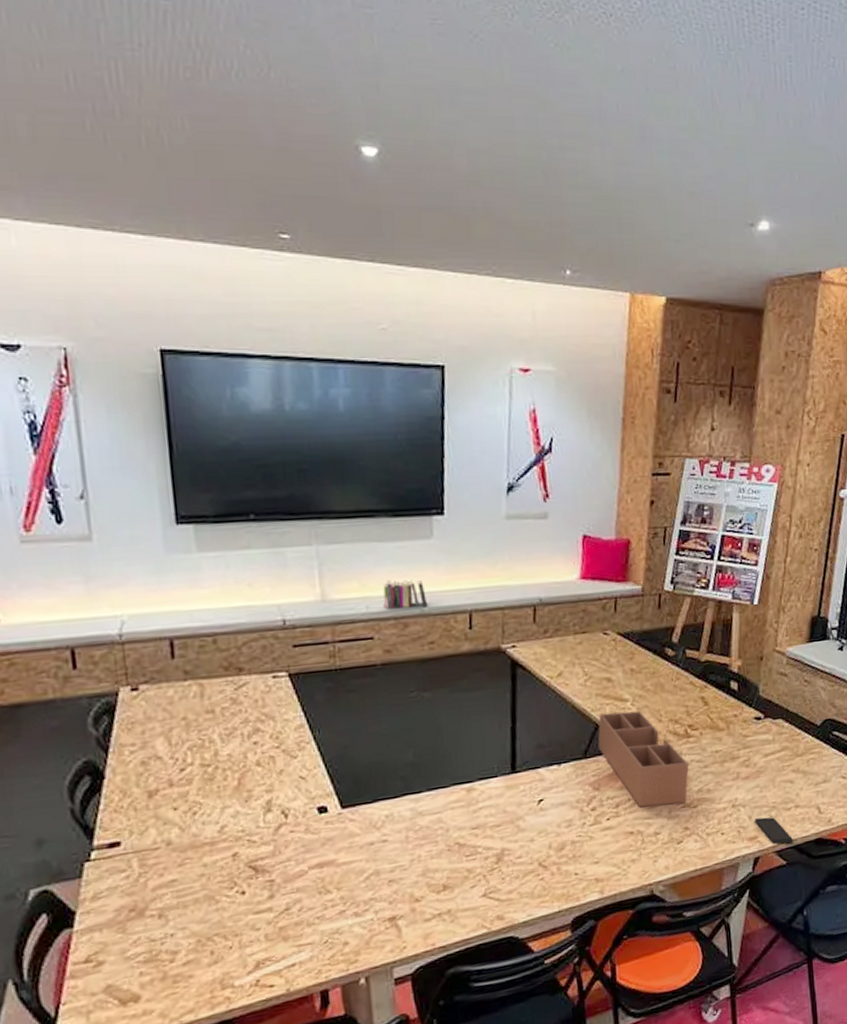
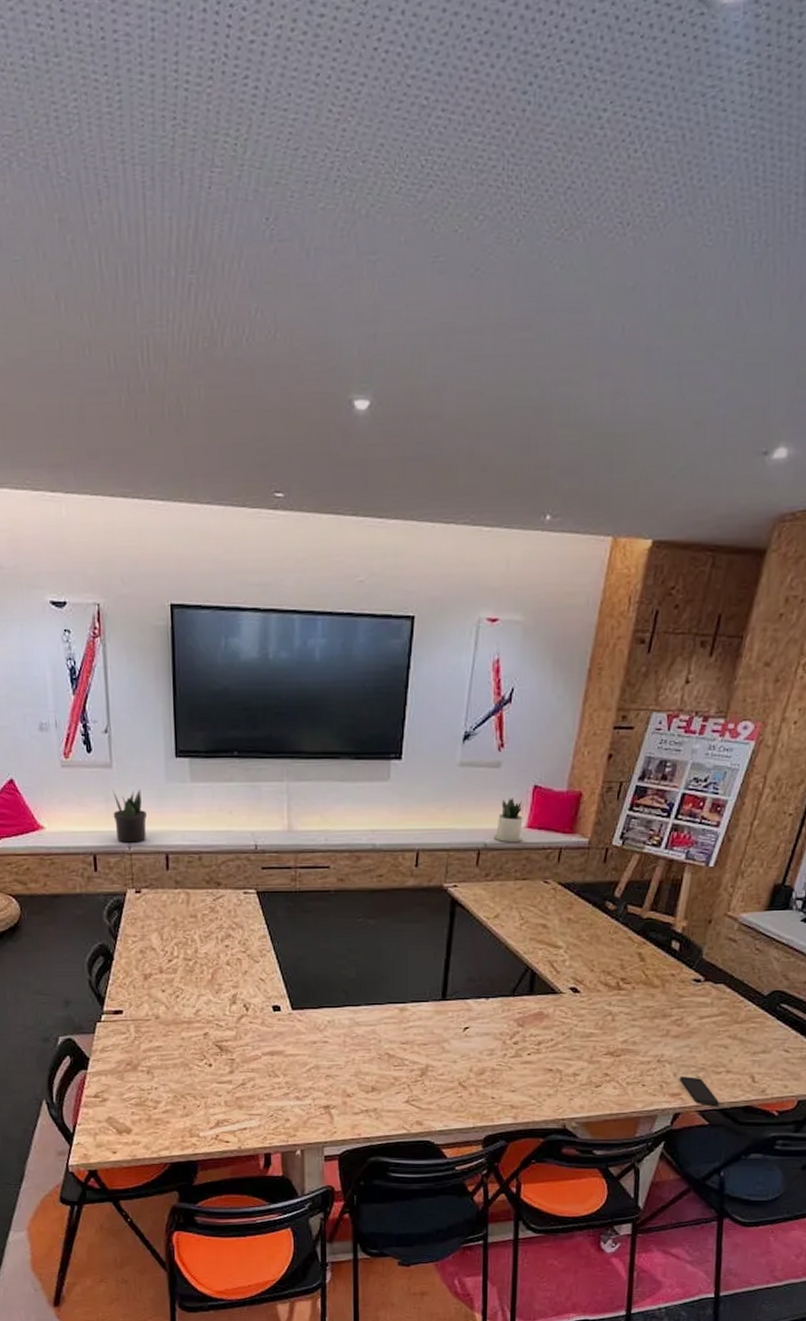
planter: none [94,563,142,631] -> present [113,788,147,843]
books: present [383,580,427,609] -> none [340,817,379,843]
planter: none [548,549,577,596] -> present [493,798,525,843]
desk organizer: present [597,710,689,808] -> none [526,957,616,1051]

